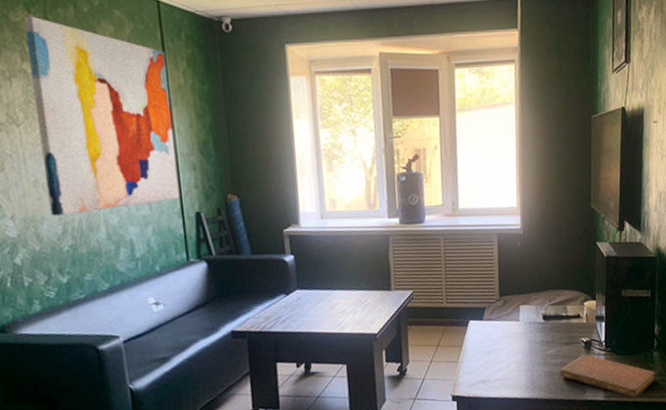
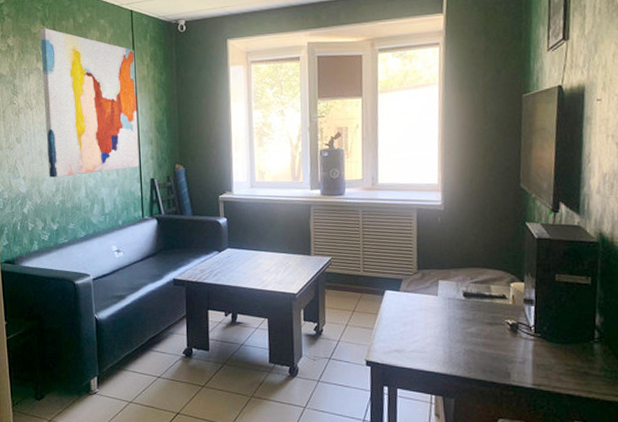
notebook: present [560,355,656,398] -> none [482,338,596,391]

